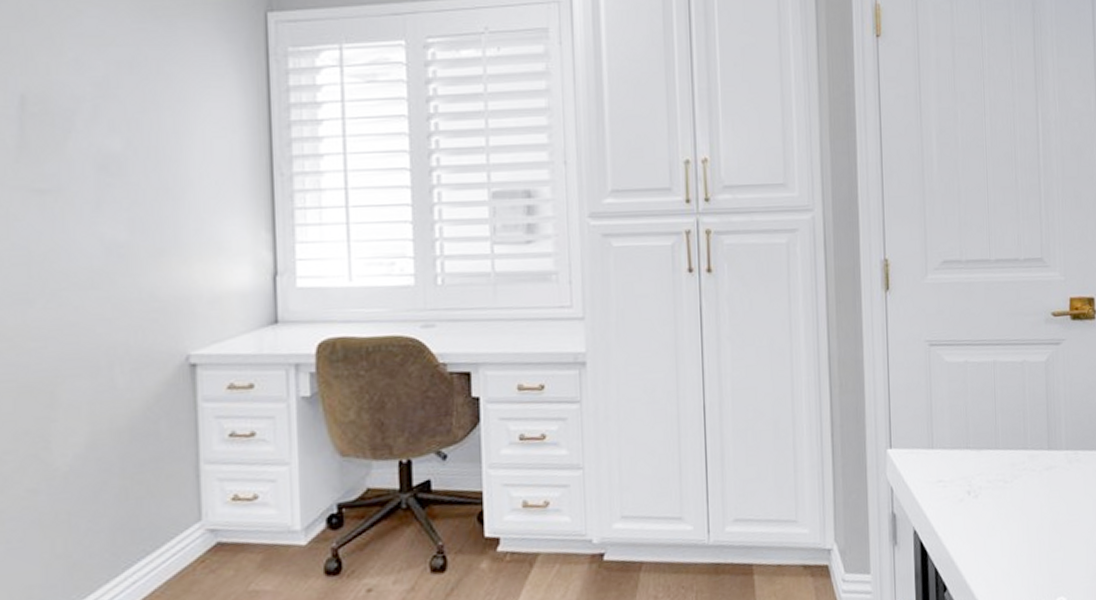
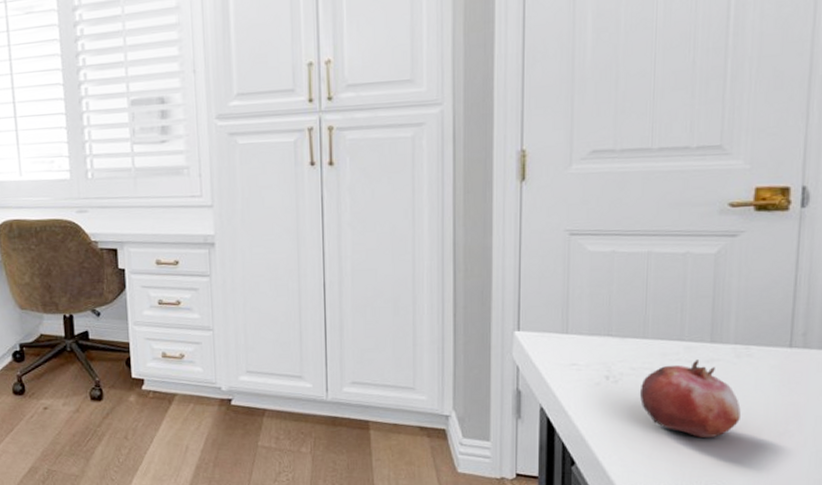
fruit: none [996,468,1076,548] -> present [639,360,741,437]

